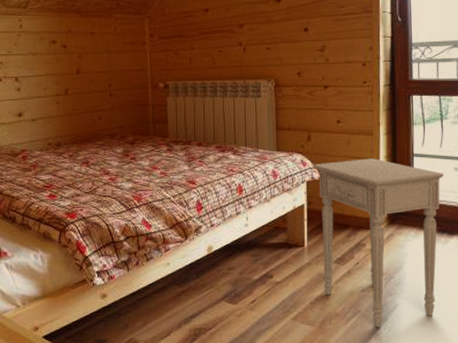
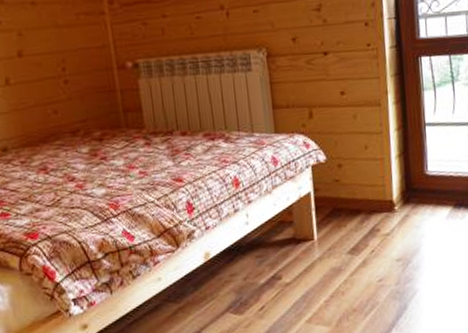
nightstand: present [312,158,445,328] -> none [316,132,459,318]

